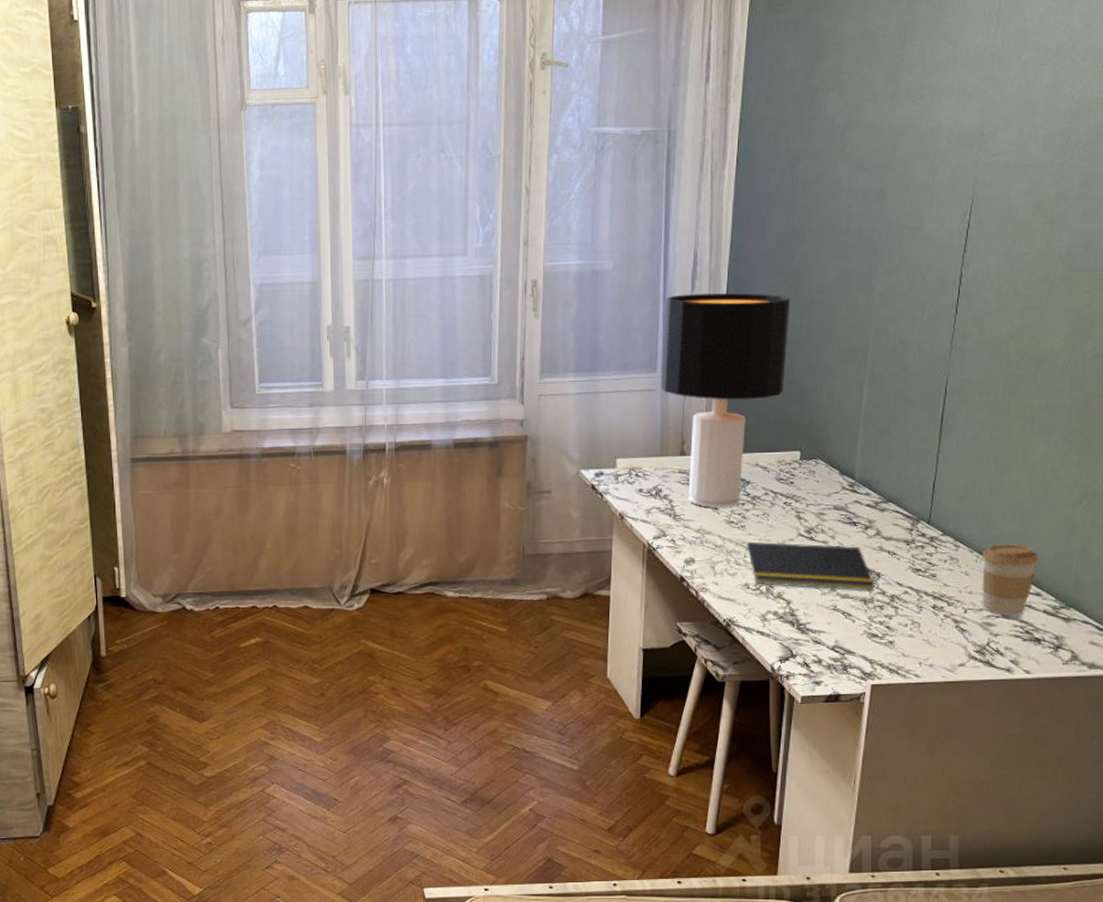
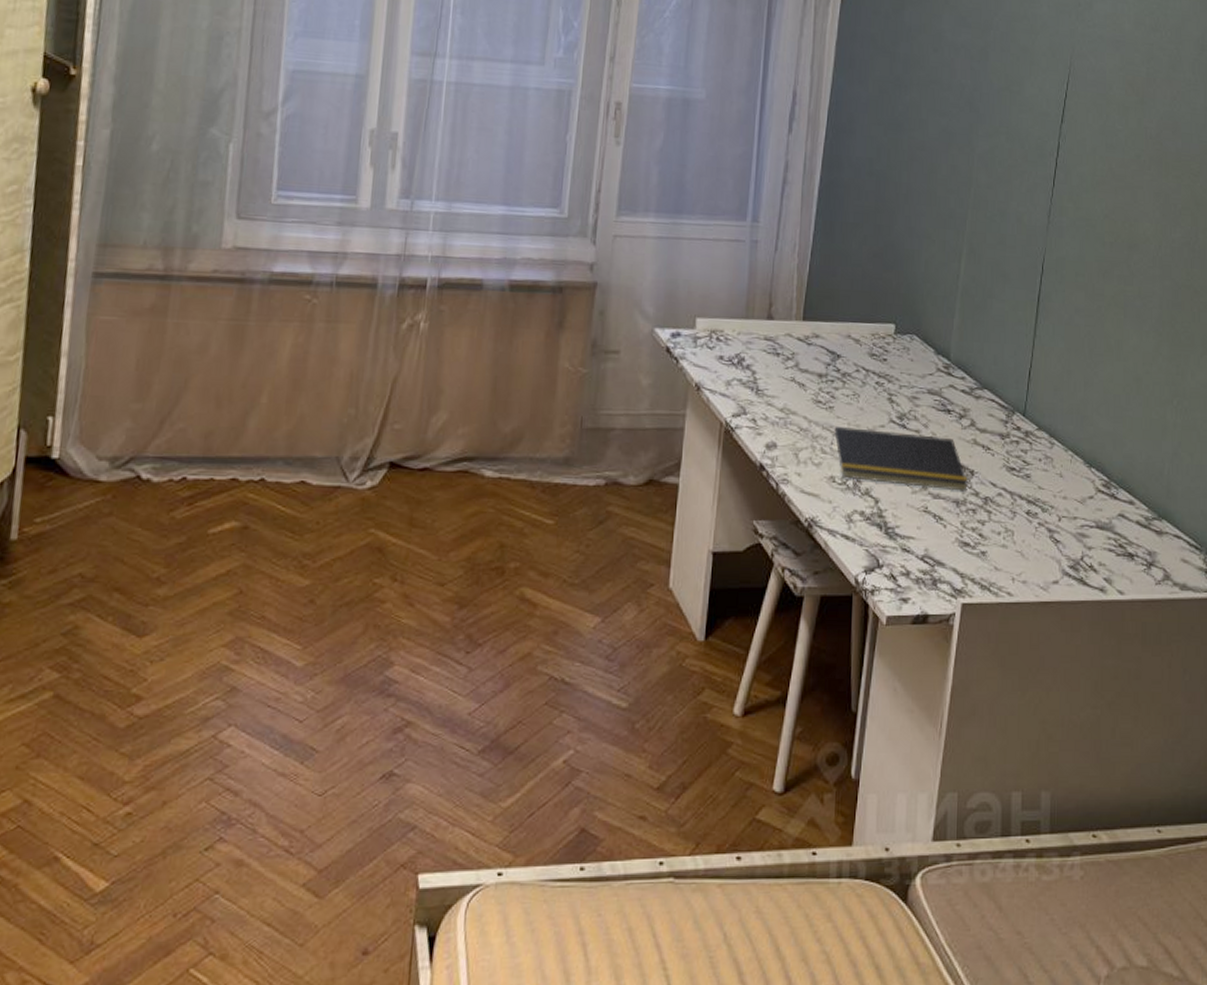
desk lamp: present [660,293,791,507] -> none [749,135,891,384]
coffee cup: present [981,544,1038,616] -> none [1075,443,1131,526]

